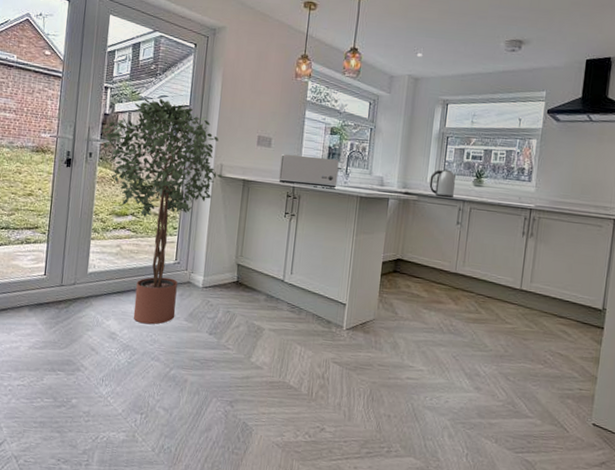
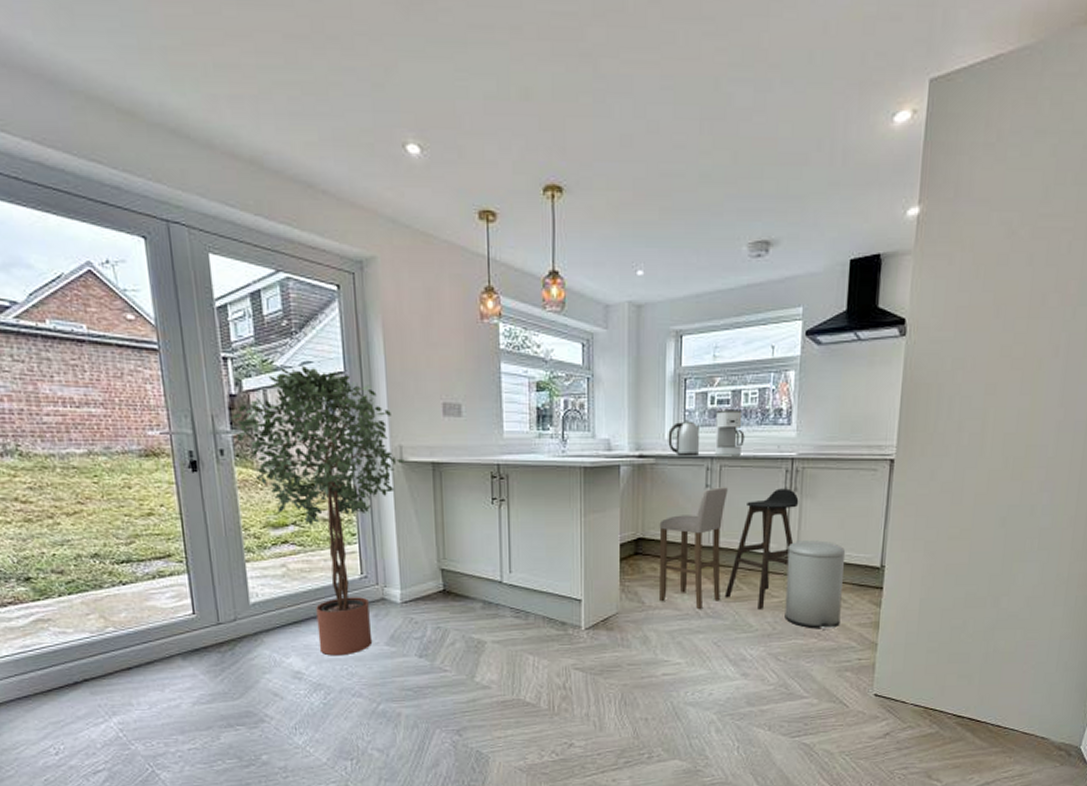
toaster: present [278,153,341,188] -> none [477,422,556,461]
bar stool: none [410,225,475,326] -> present [659,487,728,610]
bar stool: none [465,232,534,333] -> present [724,488,799,609]
coffee maker: none [467,163,492,203] -> present [715,409,745,457]
pedal bin: none [516,277,573,359] -> present [784,540,846,629]

